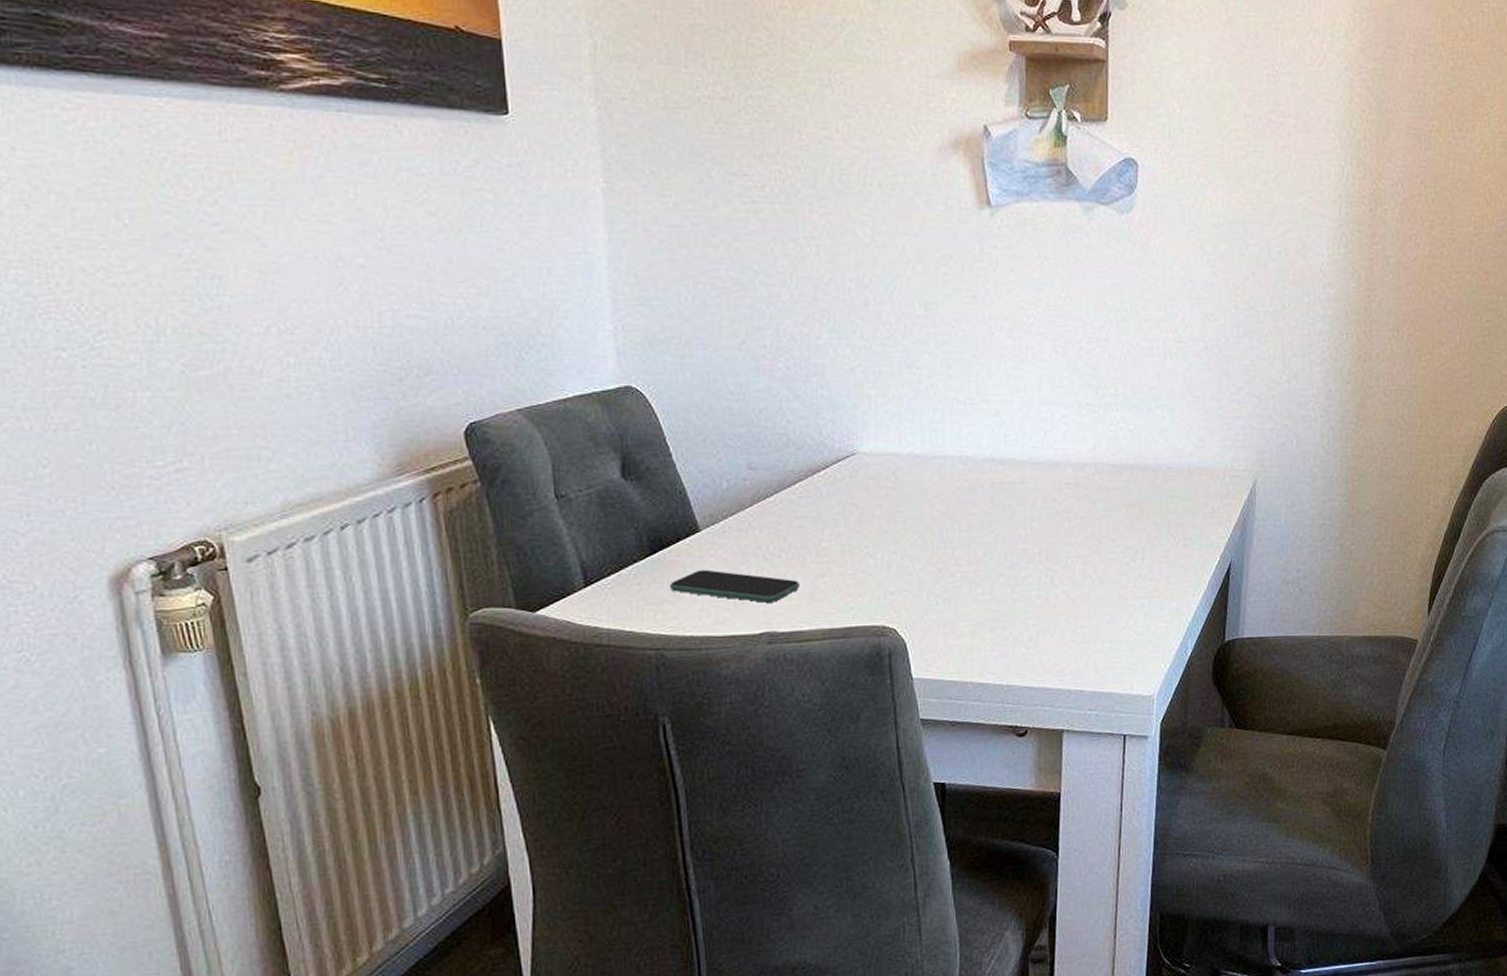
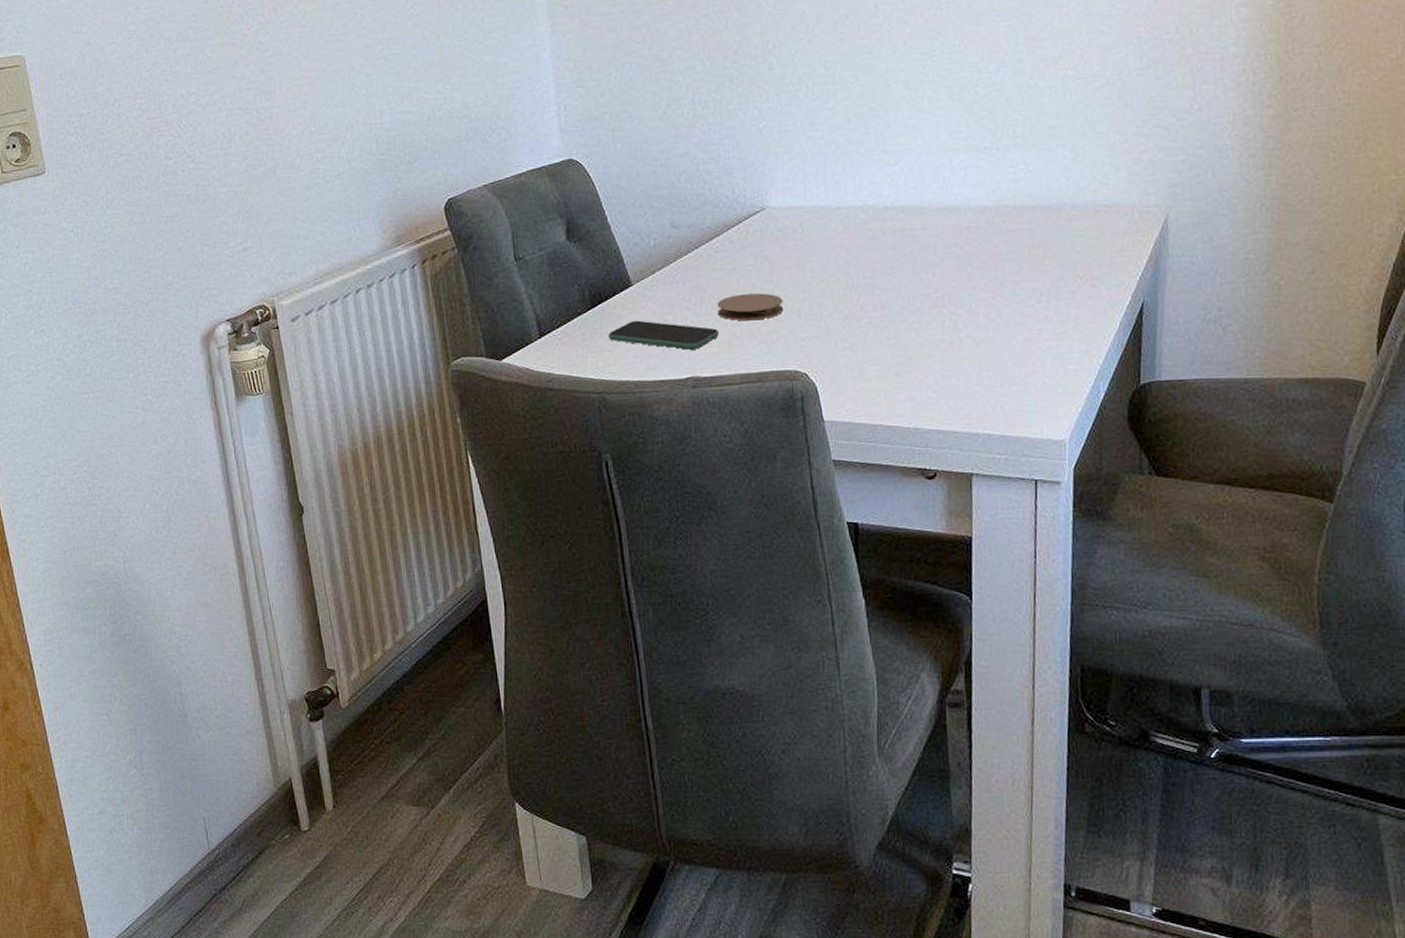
coaster: none [798,543,873,573] -> present [717,293,784,321]

